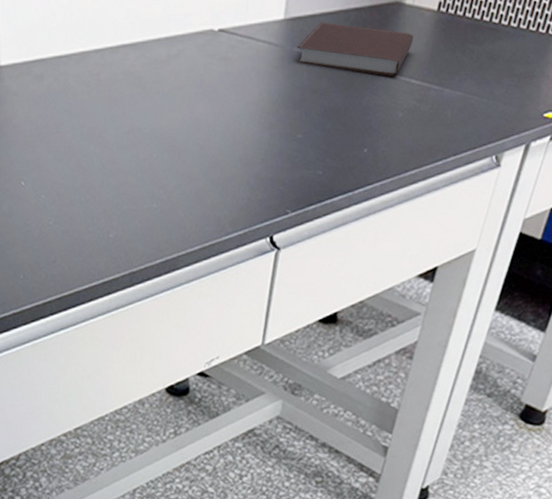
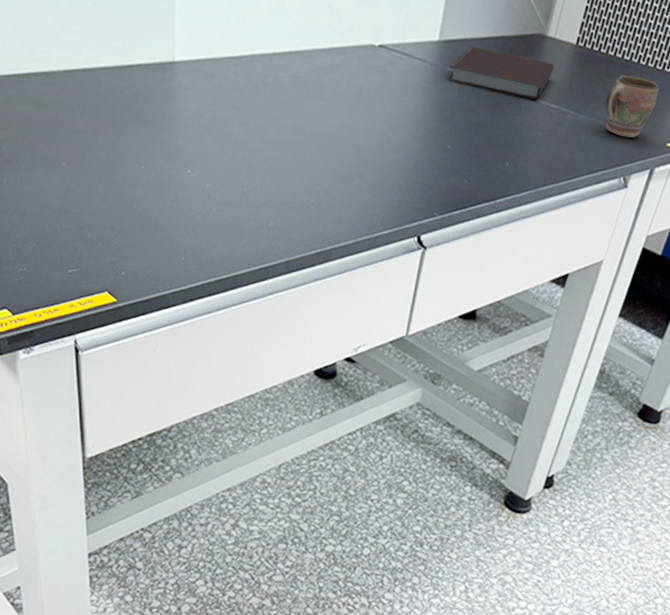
mug: none [473,40,533,111] -> present [605,75,659,138]

